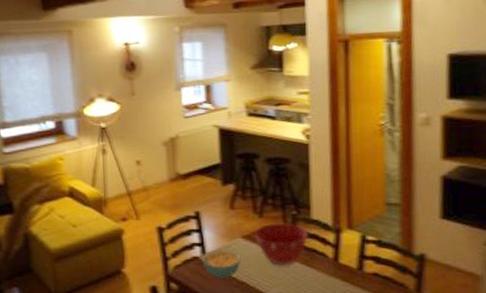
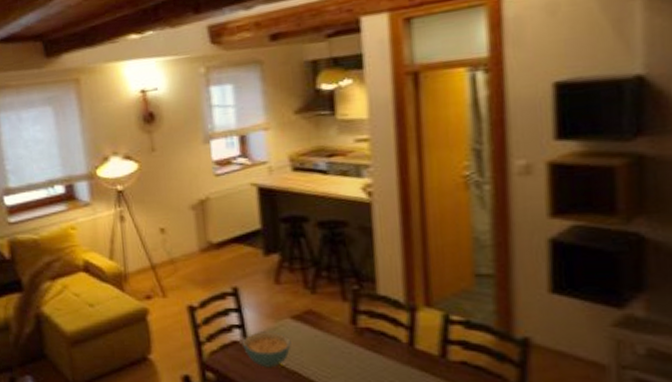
mixing bowl: present [254,223,308,265] -> none [306,299,374,351]

